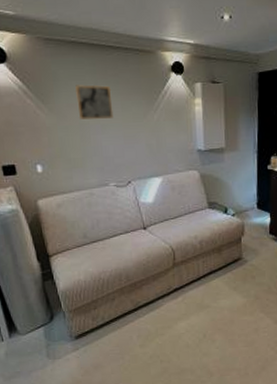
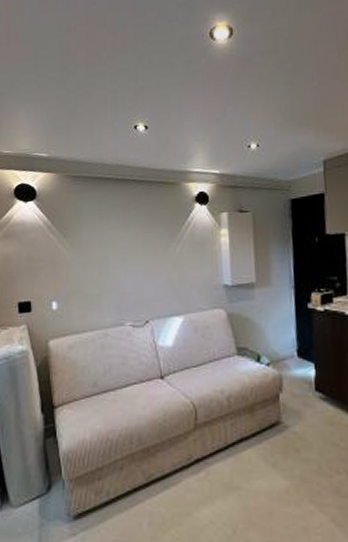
wall art: present [75,85,114,120] -> none [98,218,134,254]

